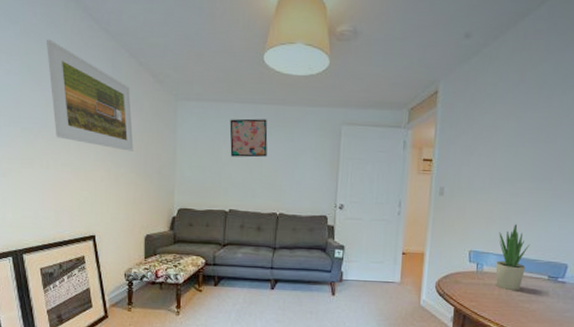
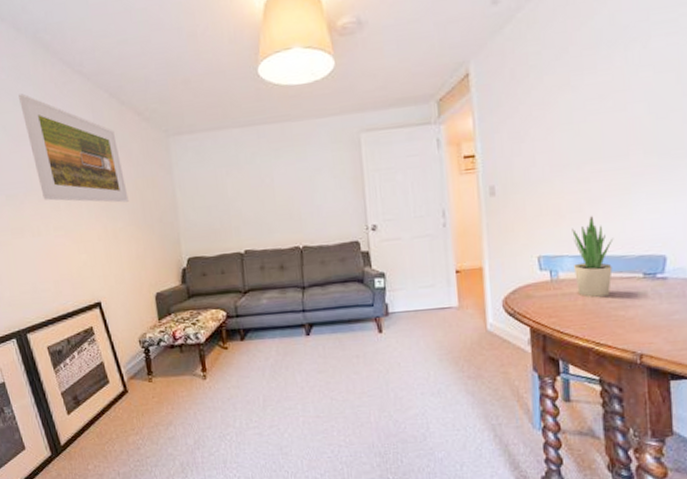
wall art: present [229,118,268,158] -> none [230,140,279,190]

